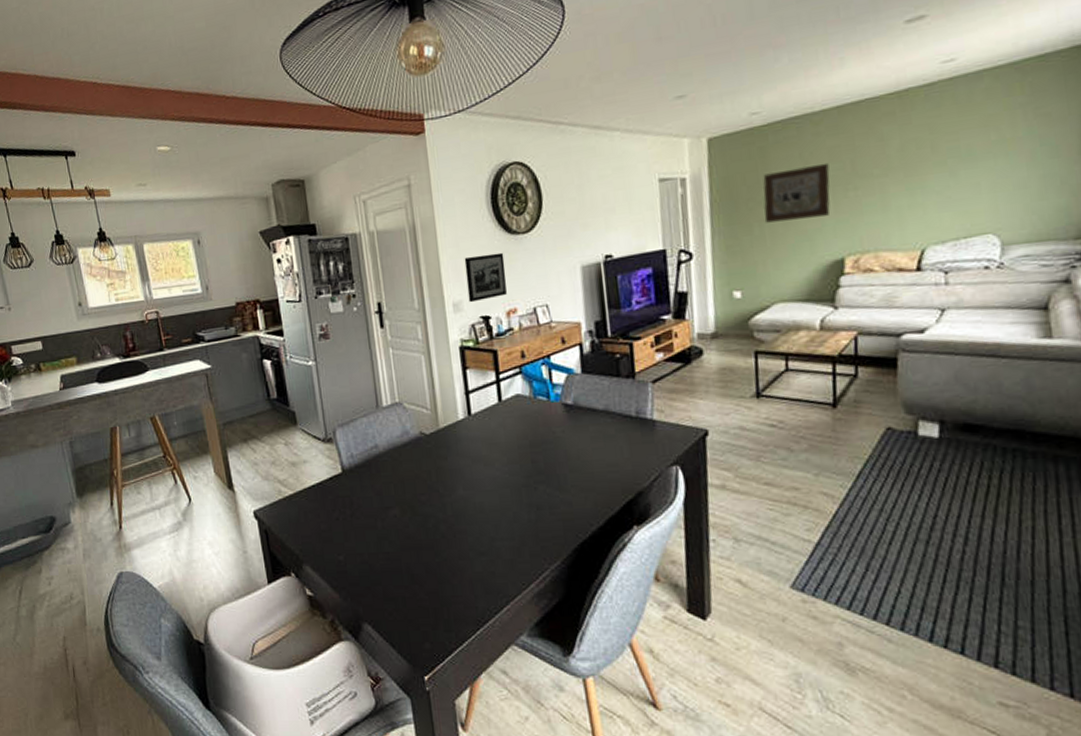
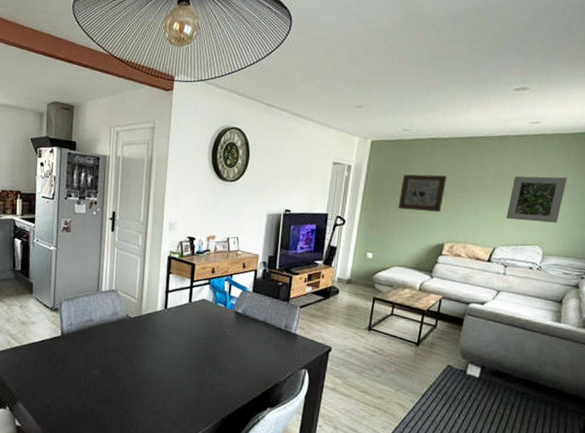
picture frame: present [464,252,507,303] -> none [181,190,214,226]
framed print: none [931,128,1018,206] -> present [506,176,568,223]

